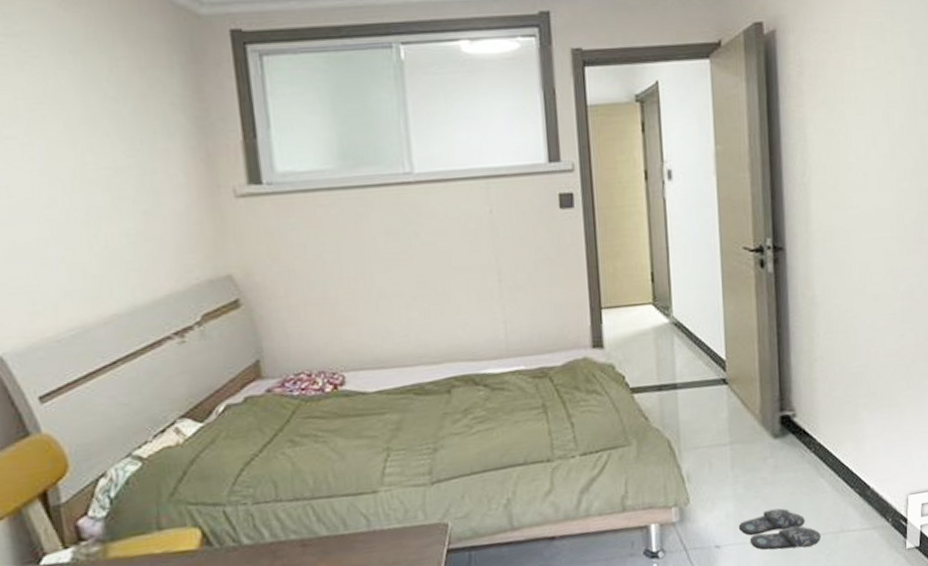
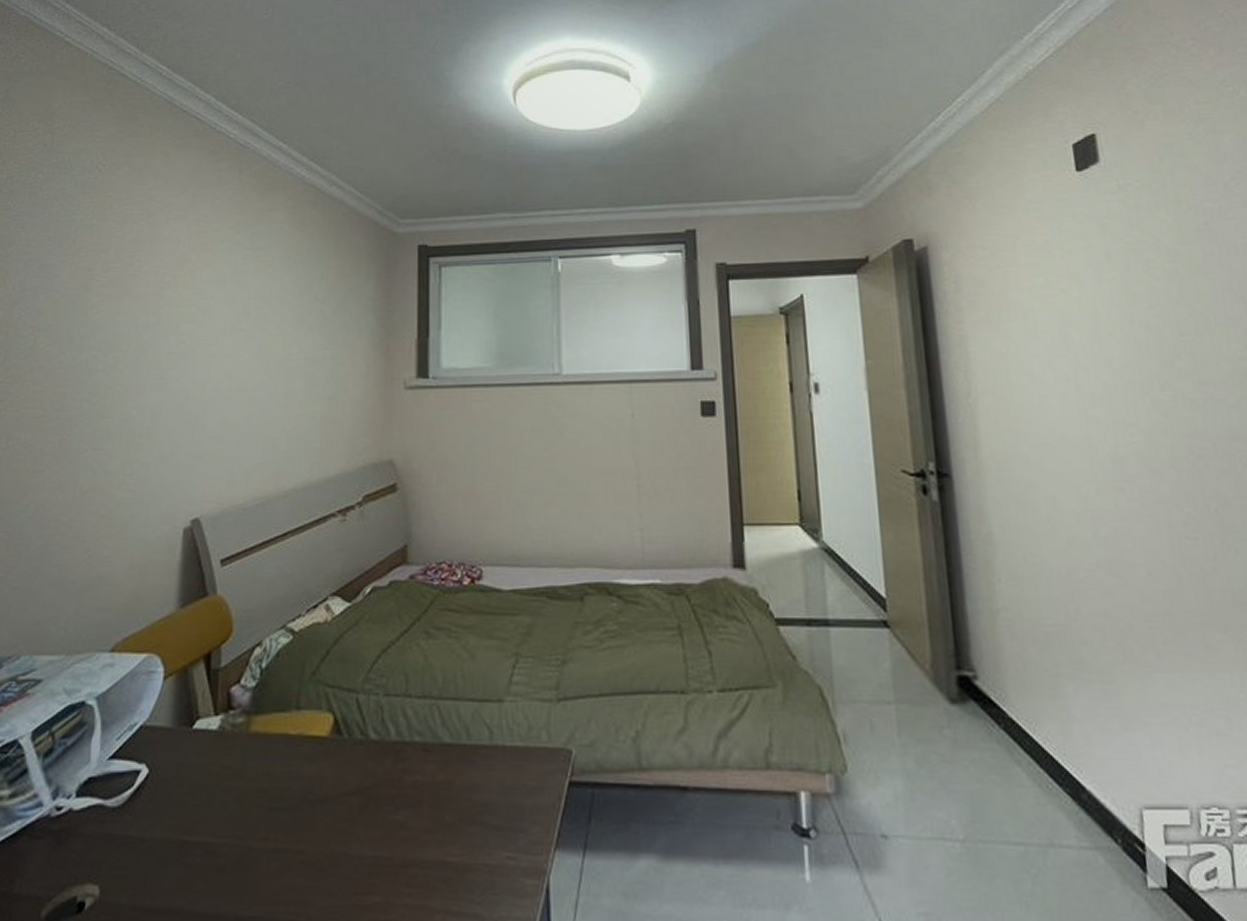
slippers: present [739,508,821,550] -> none [911,798,1023,858]

